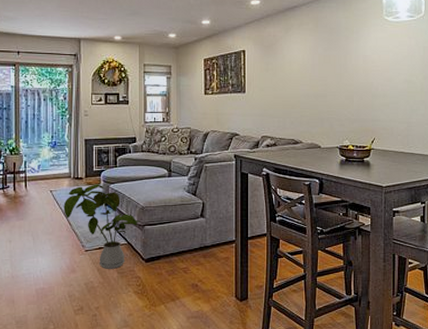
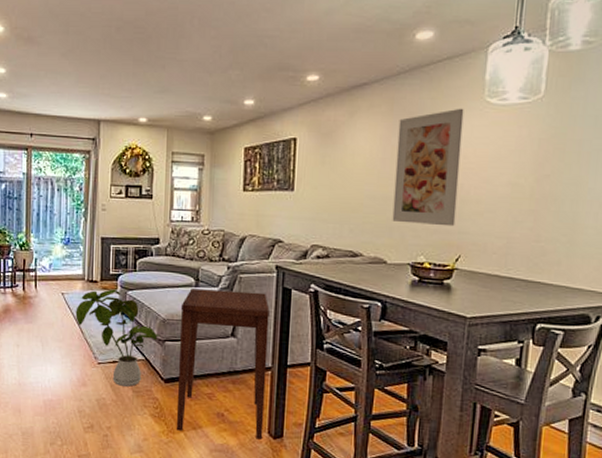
side table: none [157,178,231,304] -> present [176,288,270,440]
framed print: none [323,24,370,116] -> present [392,108,464,227]

